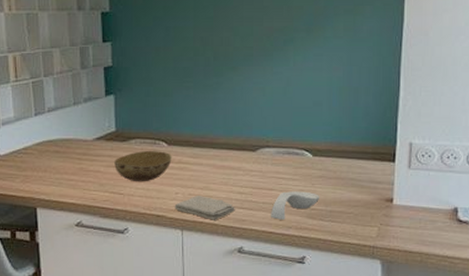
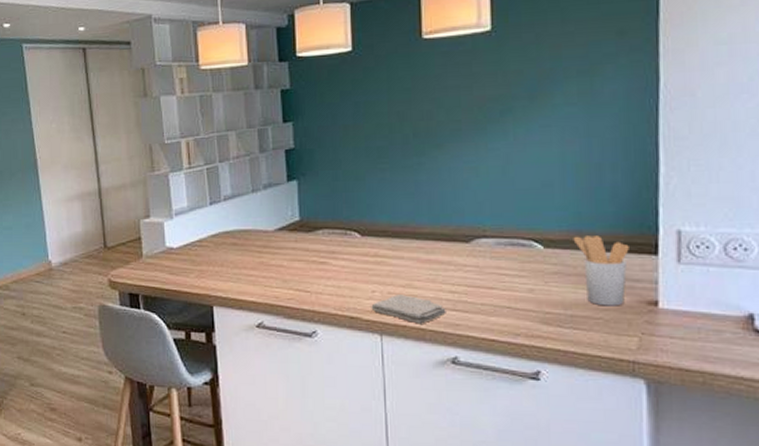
bowl: present [113,151,172,182] -> none [298,243,366,279]
spoon rest: present [271,191,320,220] -> none [492,291,557,325]
utensil holder: none [334,146,375,203] -> present [573,235,629,306]

